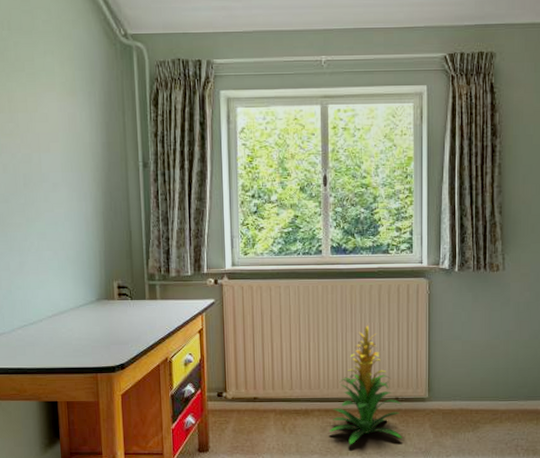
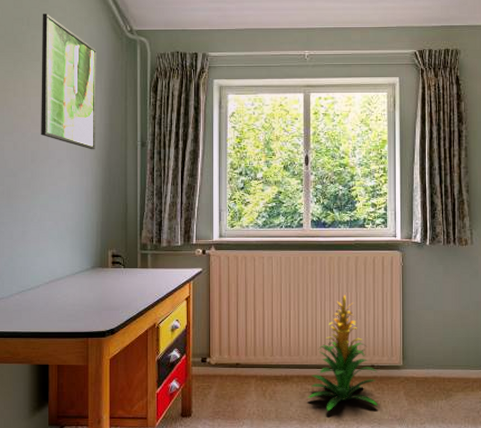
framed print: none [24,16,93,172] -> present [41,14,96,150]

